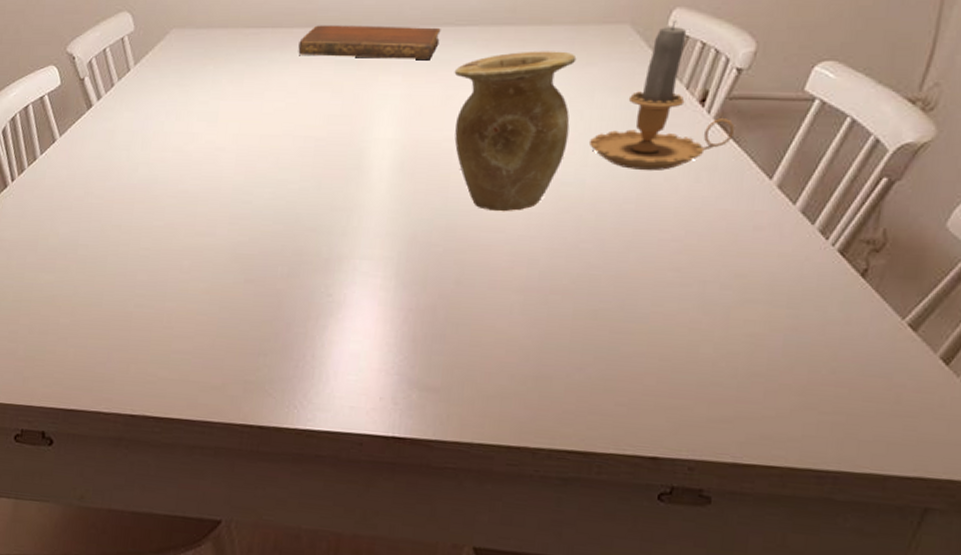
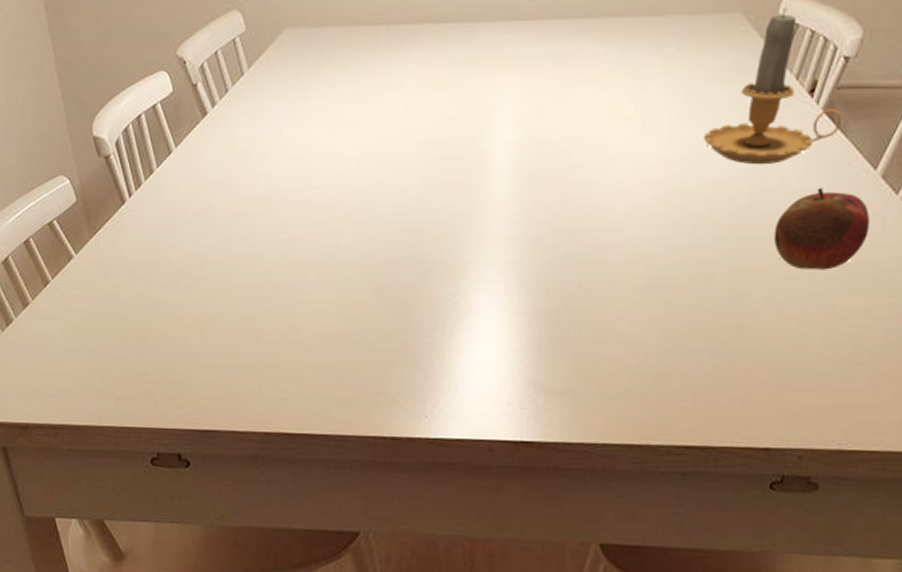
notebook: present [298,25,441,59] -> none [414,20,557,55]
vase: present [454,51,577,212] -> none [571,43,691,212]
fruit: none [662,195,766,278] -> present [773,187,871,270]

